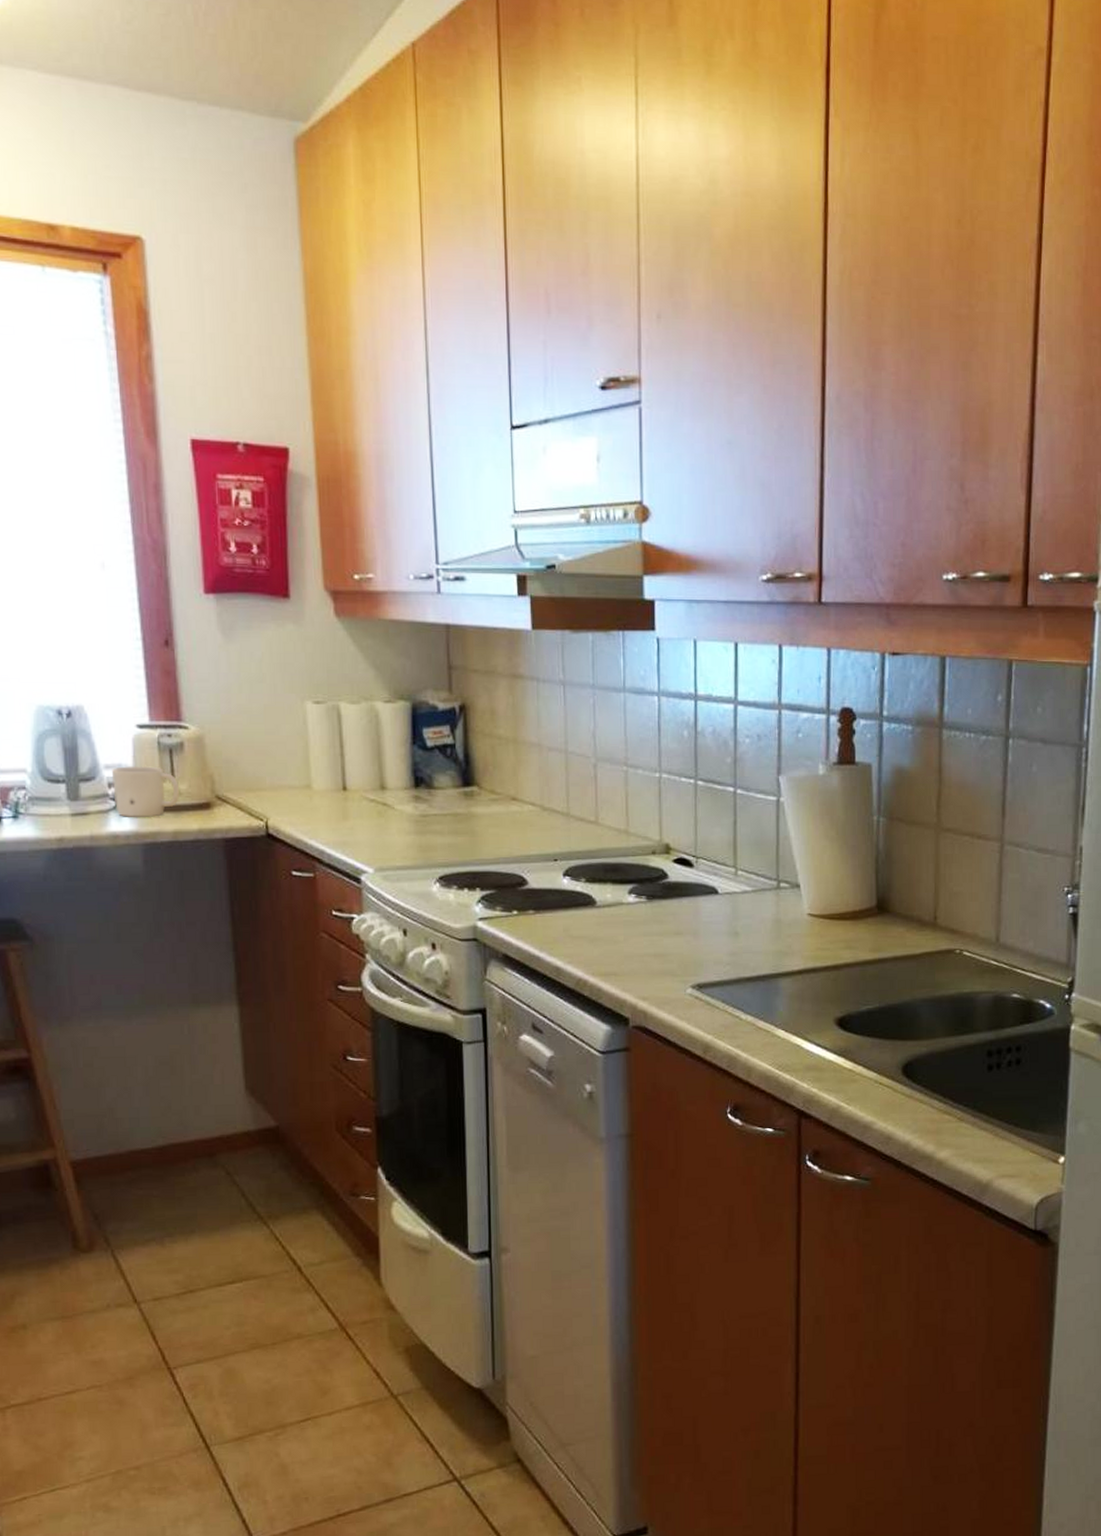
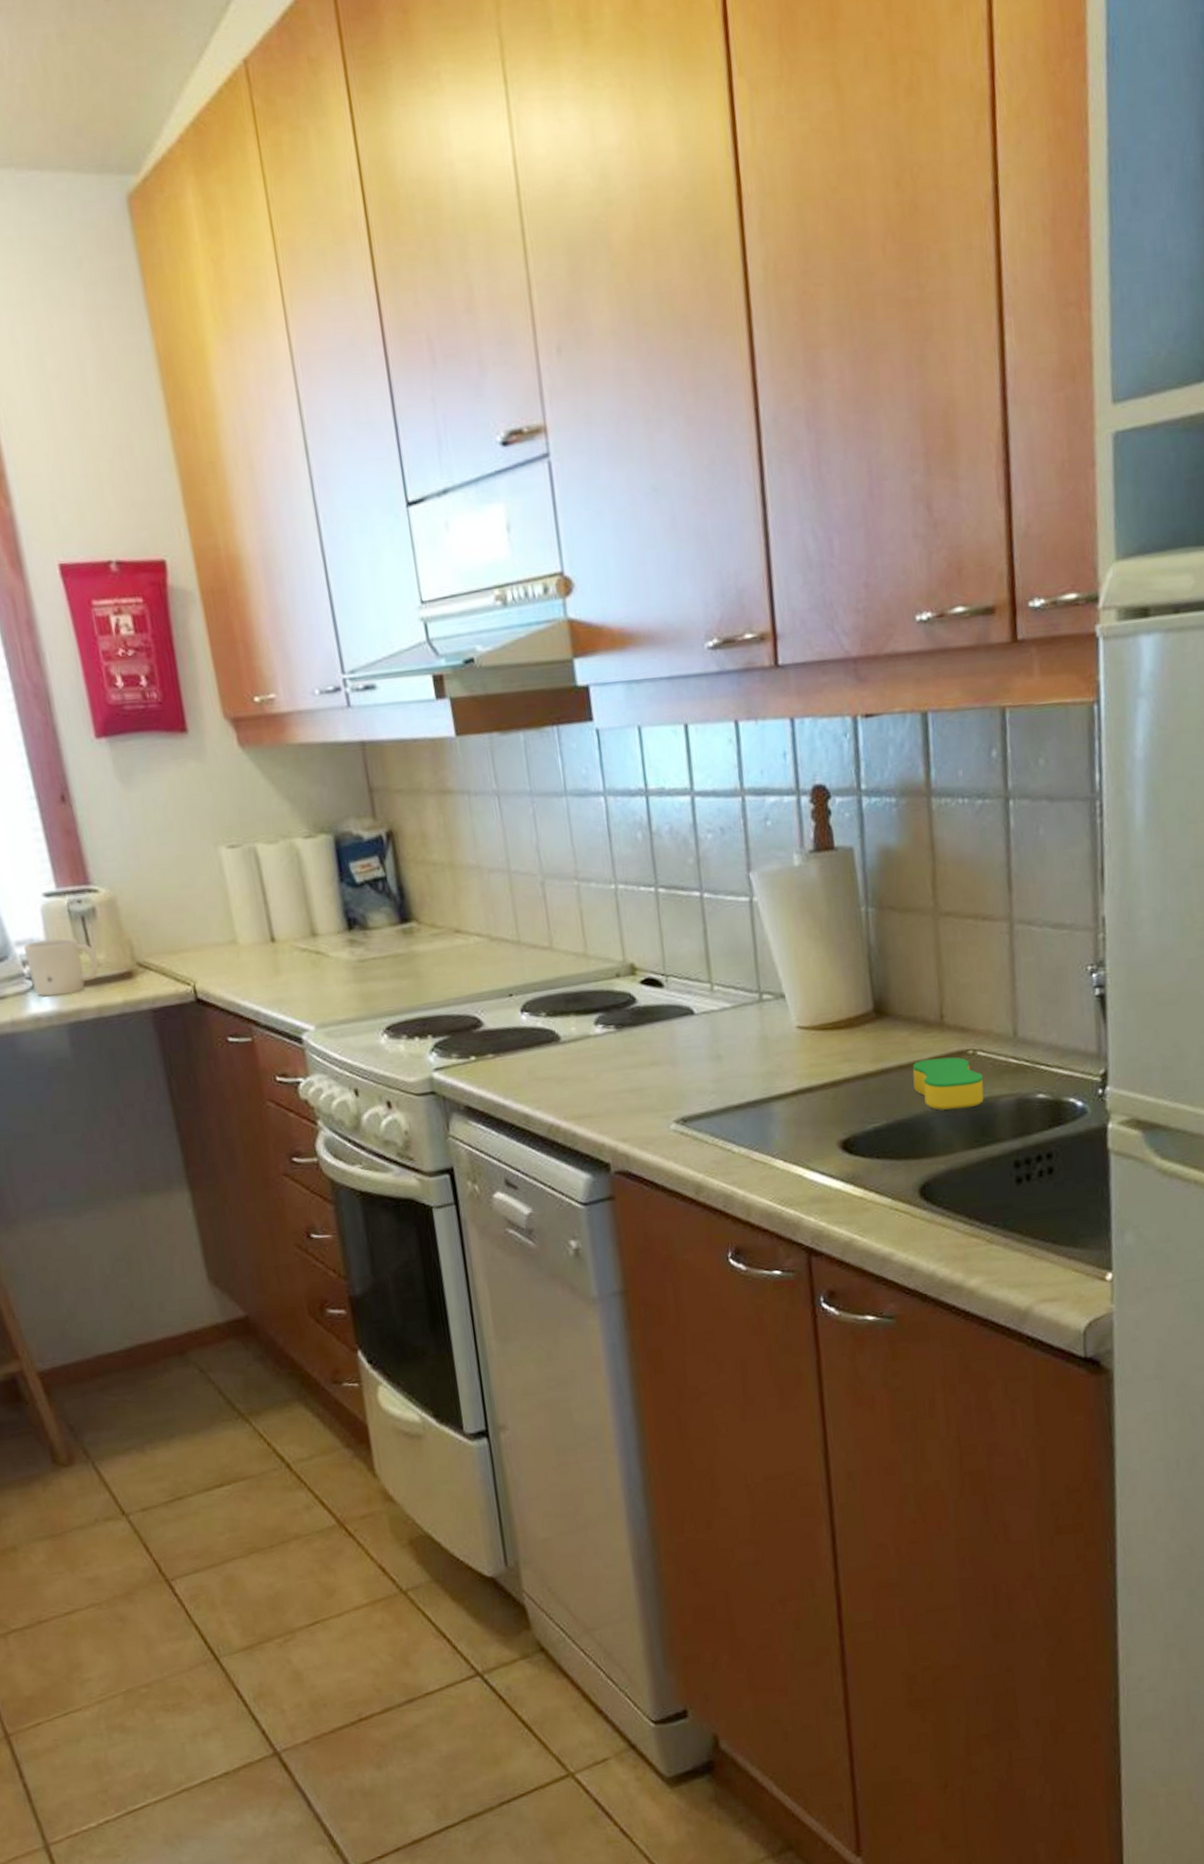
sponge: none [906,954,966,1000] -> present [912,1057,984,1110]

